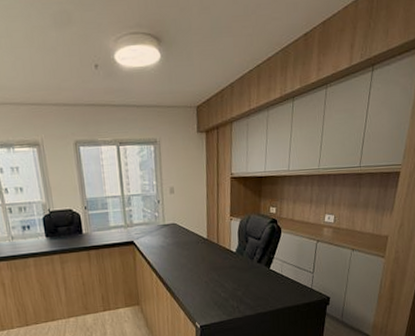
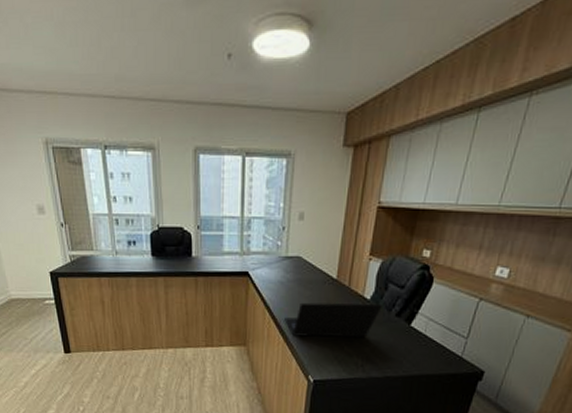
laptop: none [169,254,246,291] -> present [284,302,382,338]

